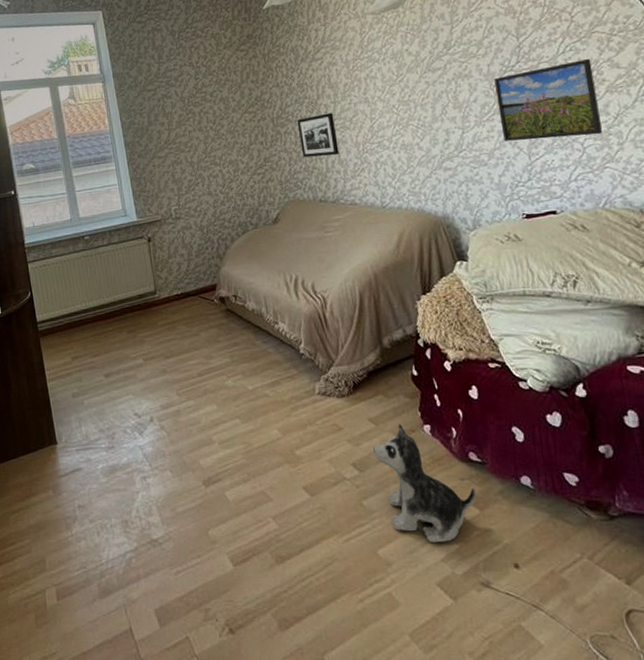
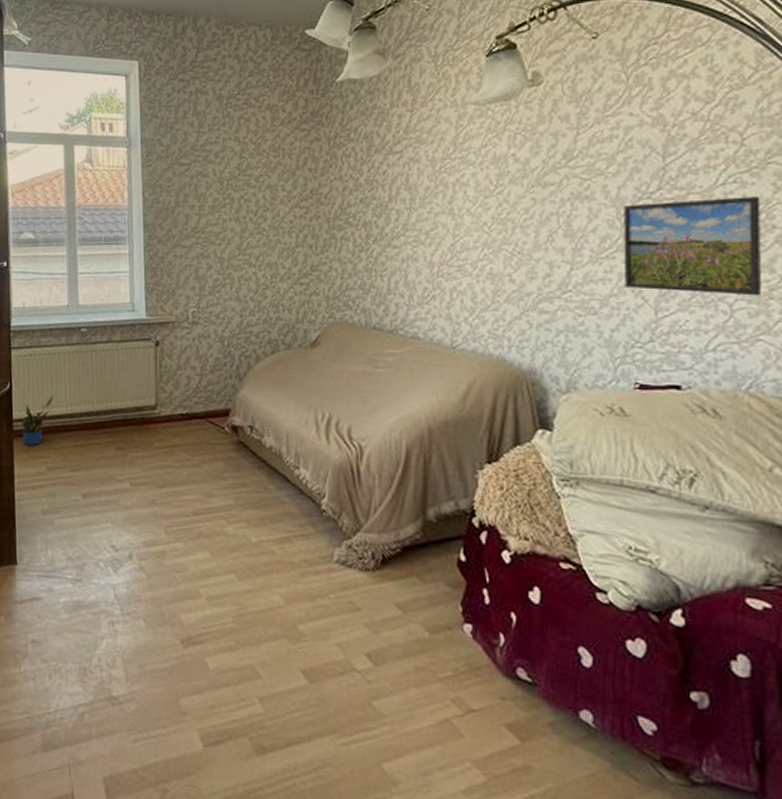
potted plant: none [45,296,69,342] -> present [22,395,54,446]
picture frame: present [297,112,339,158] -> none [358,220,407,274]
plush toy: present [373,423,476,543] -> none [396,615,518,771]

